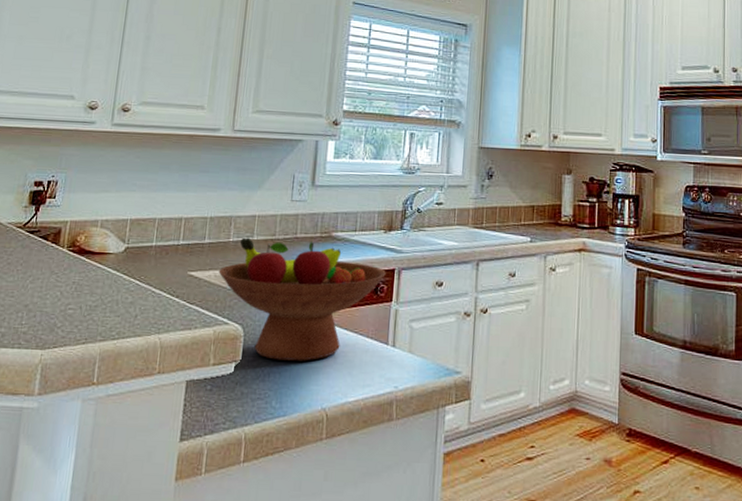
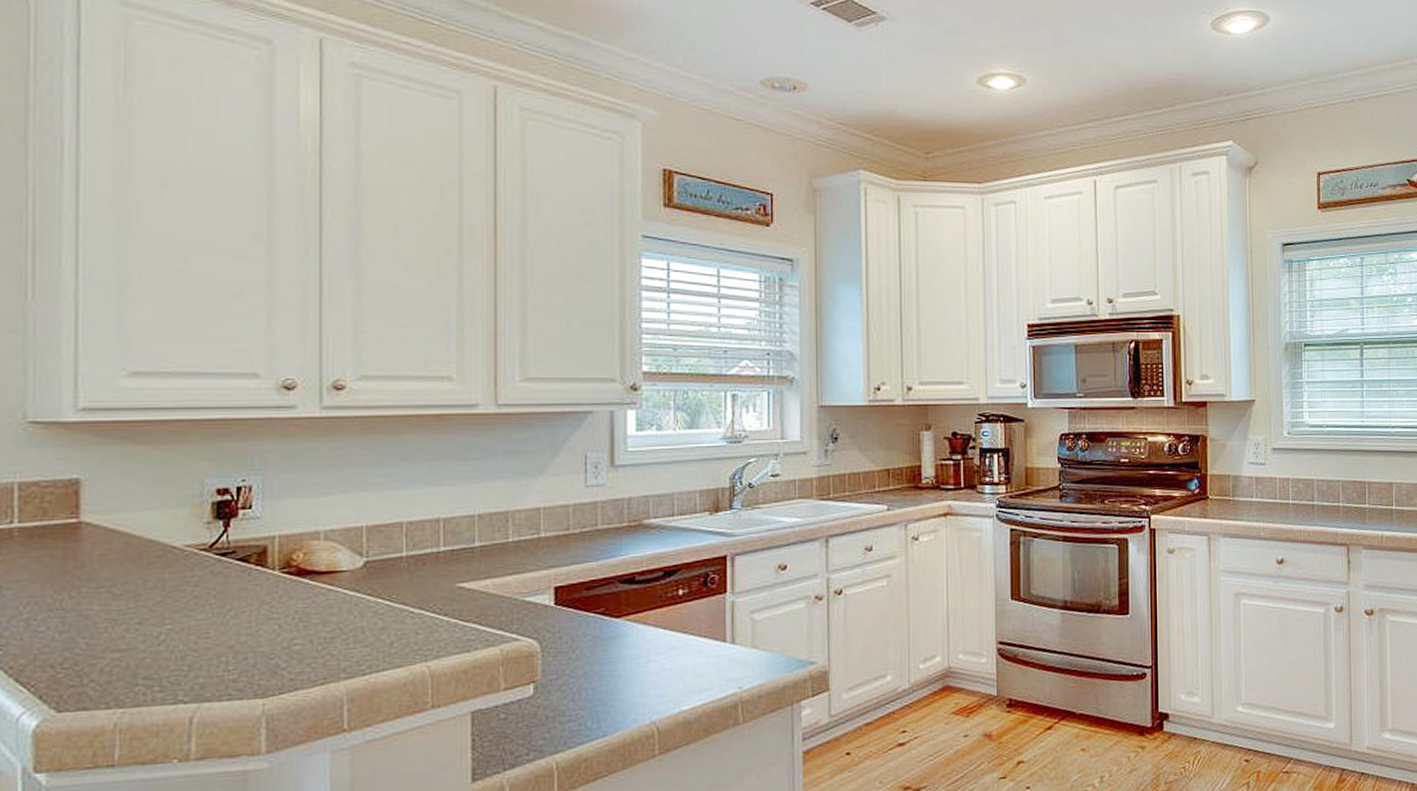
fruit bowl: present [218,237,386,361] -> none [498,532,716,675]

